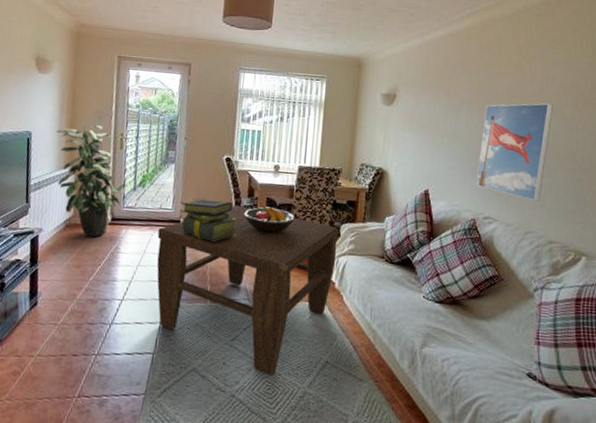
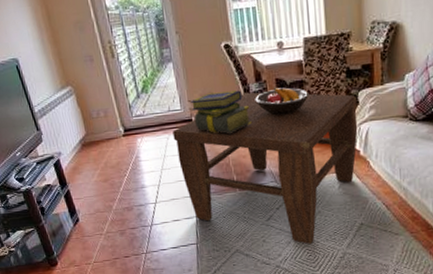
indoor plant: present [56,125,125,237] -> none [42,37,129,152]

